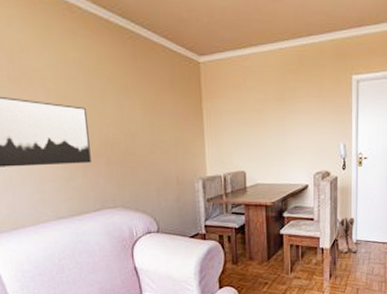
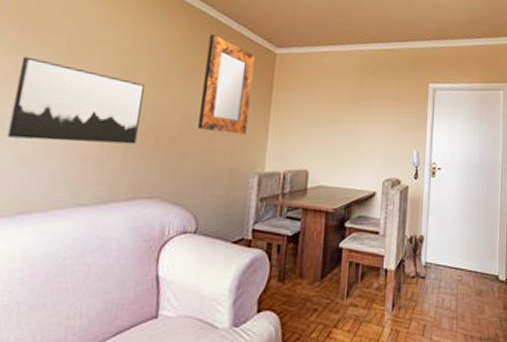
home mirror: none [134,50,185,145] -> present [198,34,255,134]

